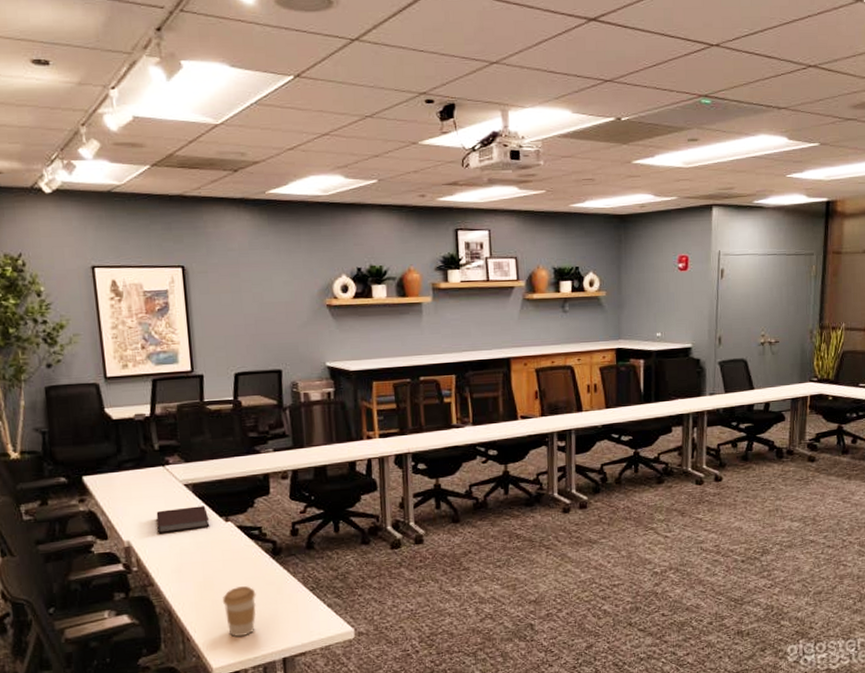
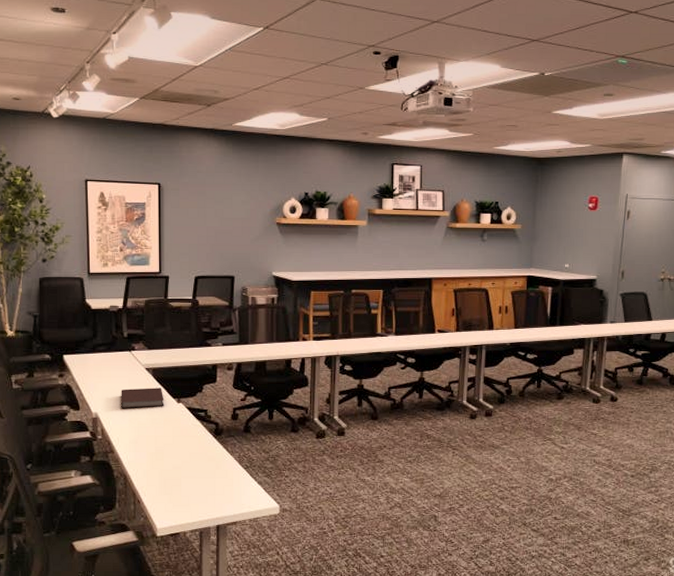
coffee cup: present [223,586,257,637] -> none [170,460,198,504]

